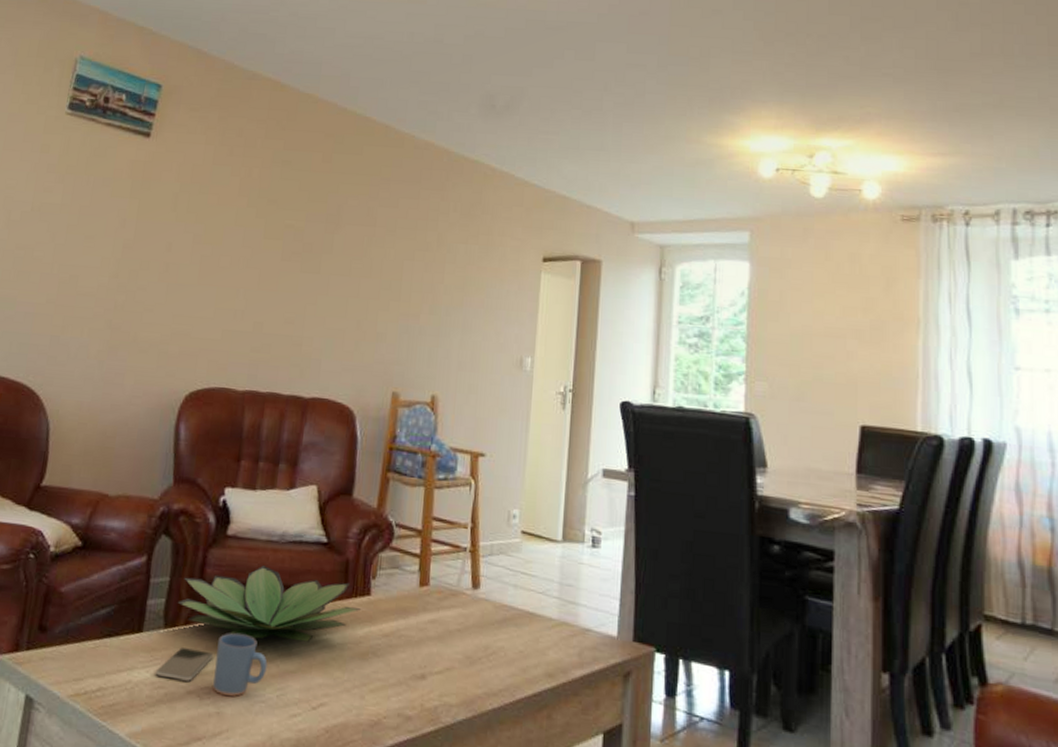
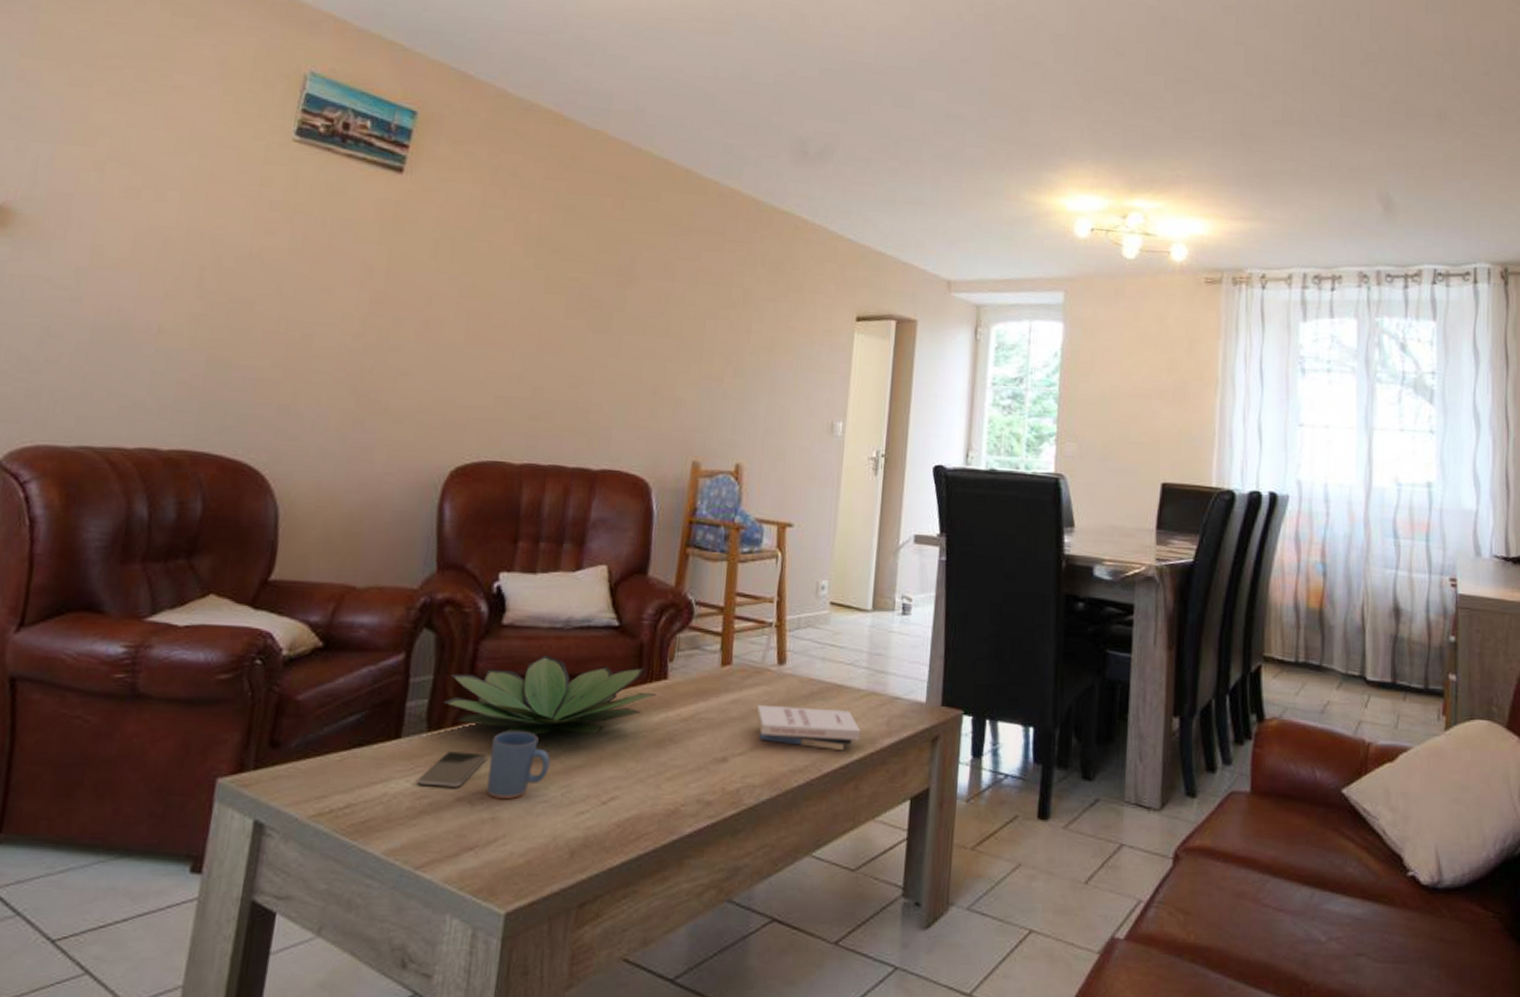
books: none [452,625,554,679] -> present [755,704,862,751]

